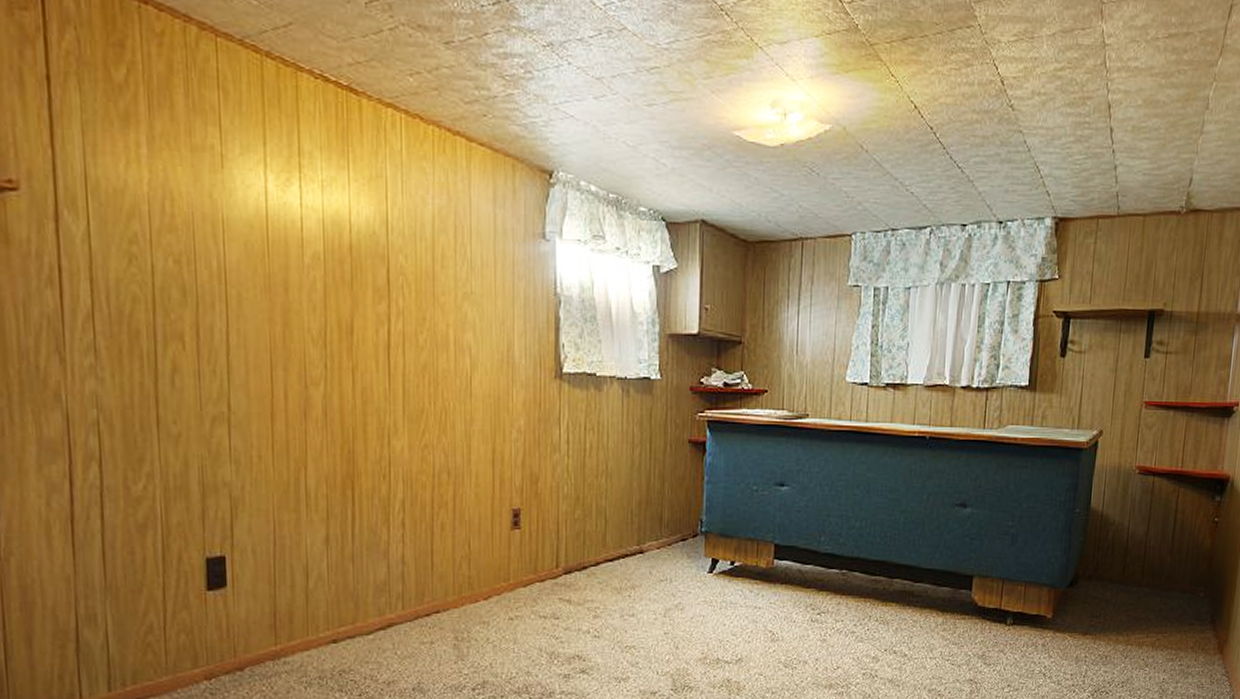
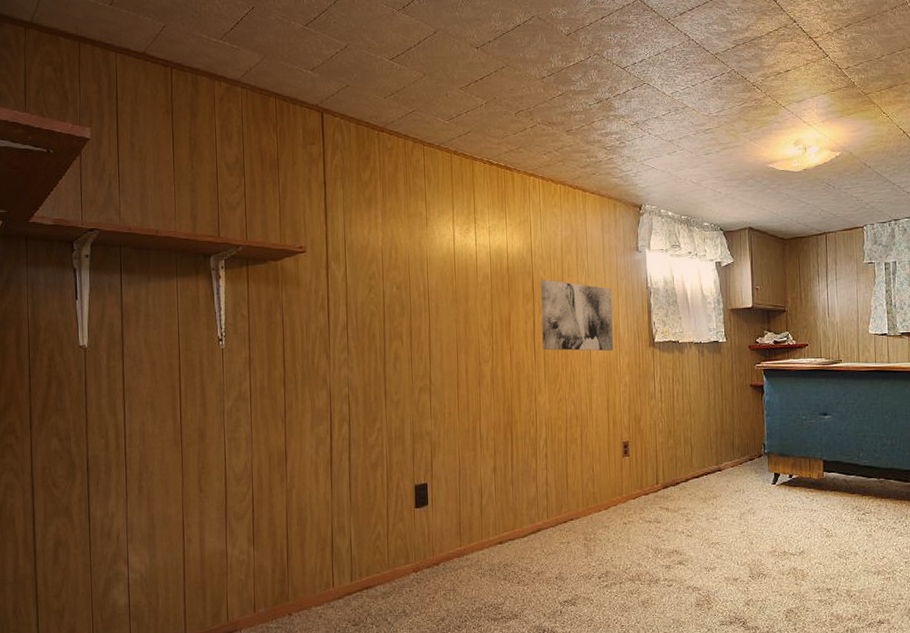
wall art: none [399,269,505,382] -> present [540,280,613,351]

